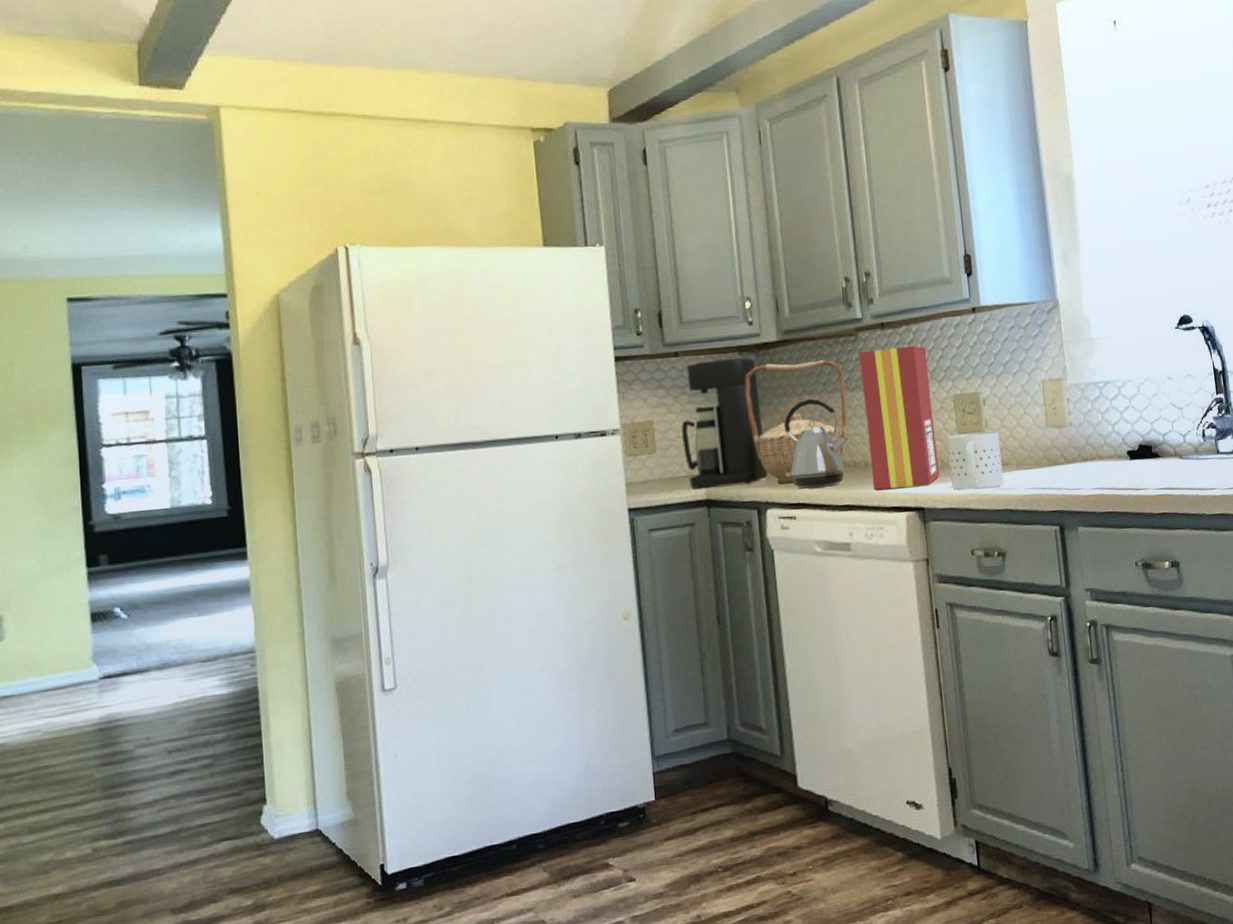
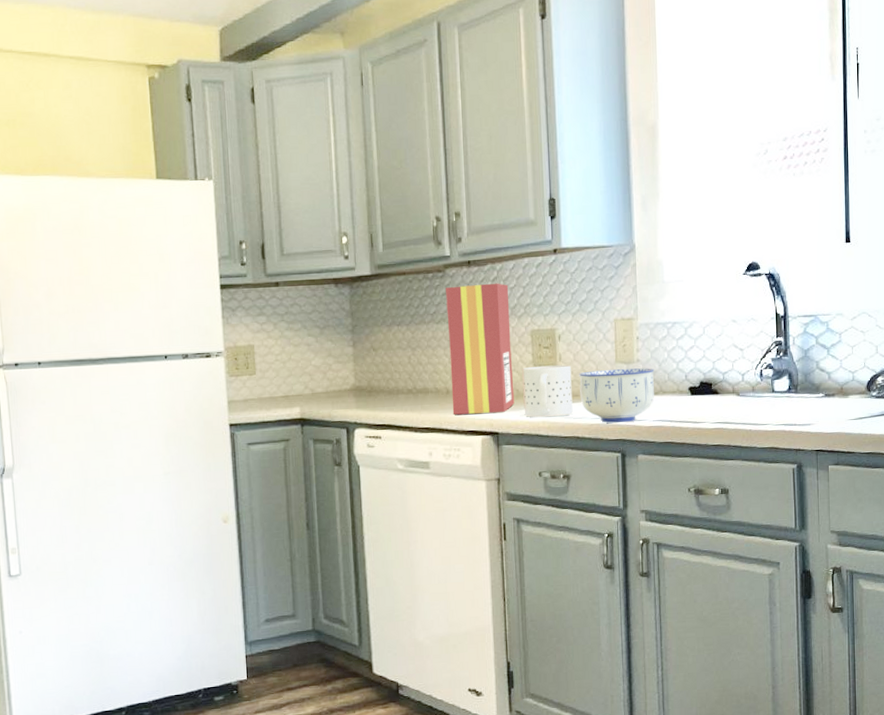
coffee maker: present [681,357,768,488] -> none [280,289,357,408]
basket: present [744,360,848,484] -> none [338,294,432,407]
kettle: present [784,398,849,489] -> none [373,329,432,412]
bowl: none [1007,431,1092,493] -> present [578,368,655,423]

